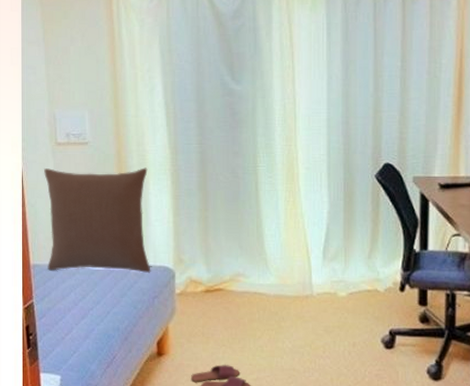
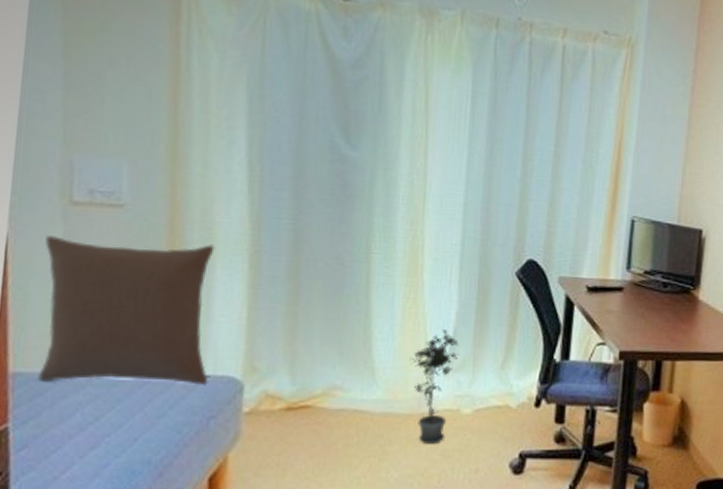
potted plant: none [293,226,333,321] -> present [409,330,459,443]

